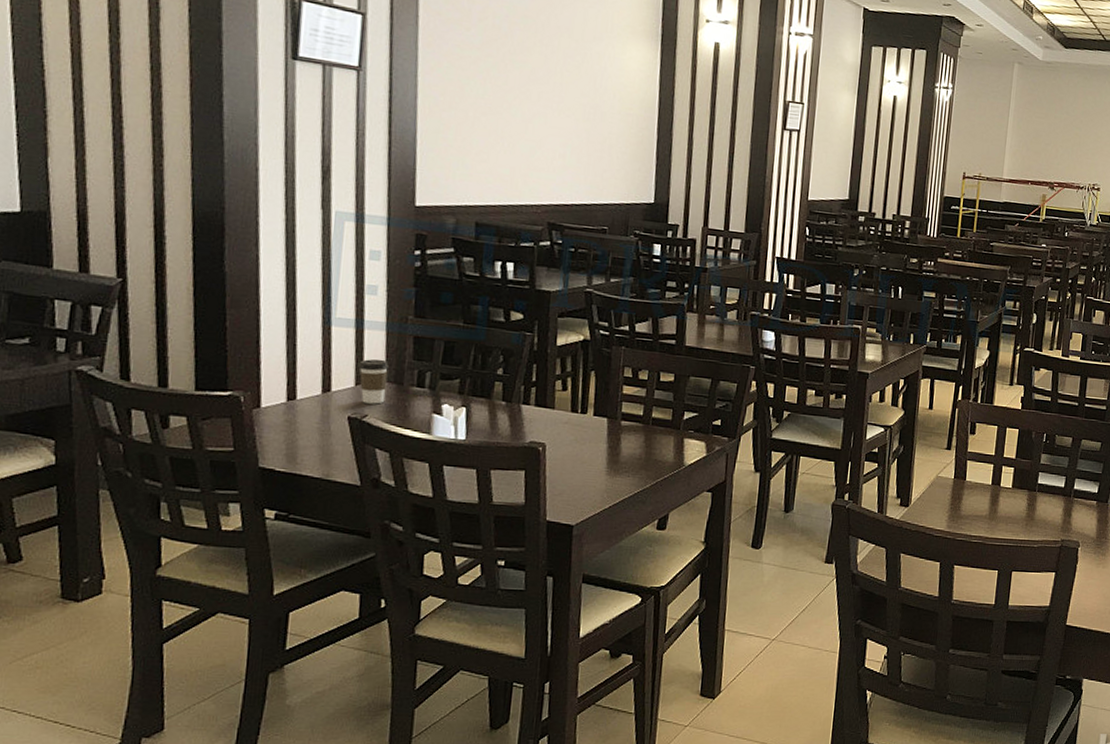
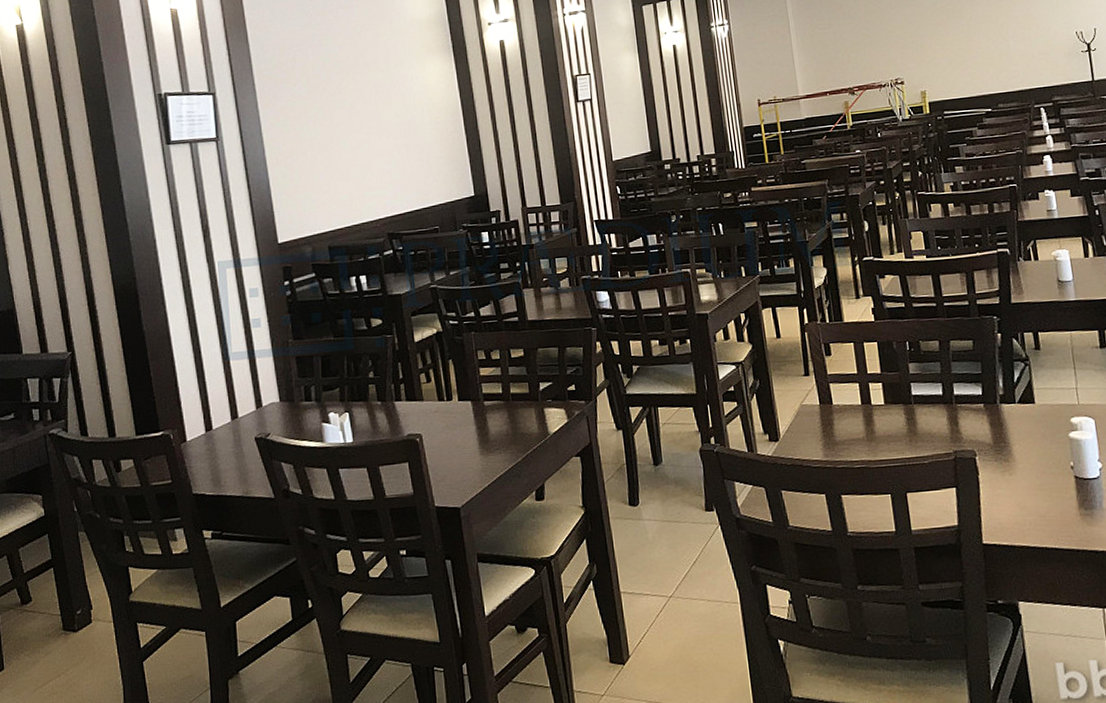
coffee cup: present [358,359,389,404] -> none [256,382,282,424]

